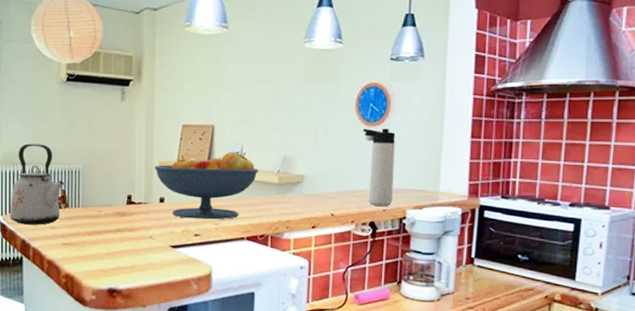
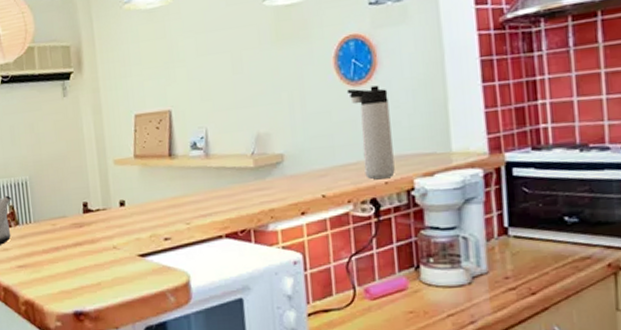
fruit bowl: present [155,151,258,220] -> none [110,135,229,221]

